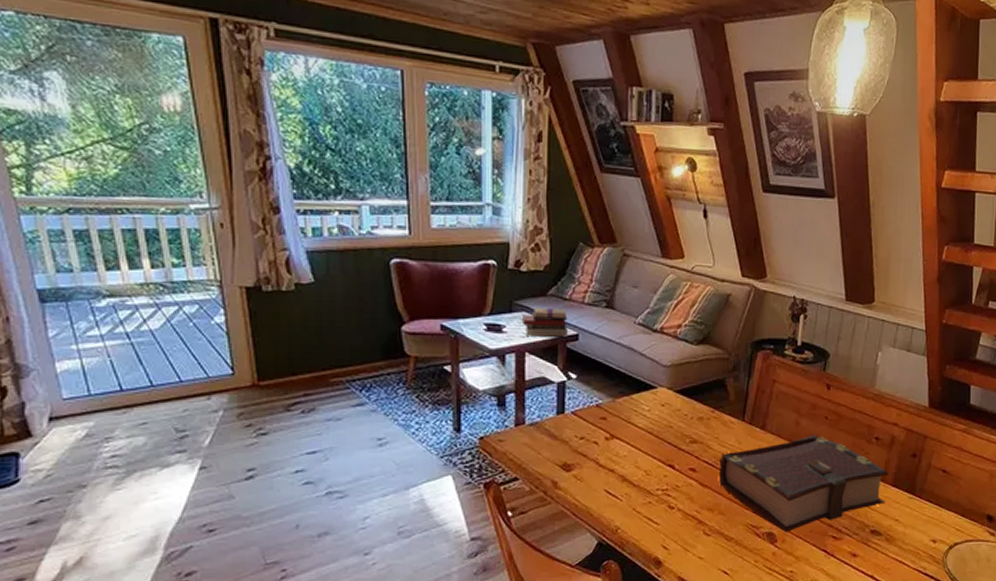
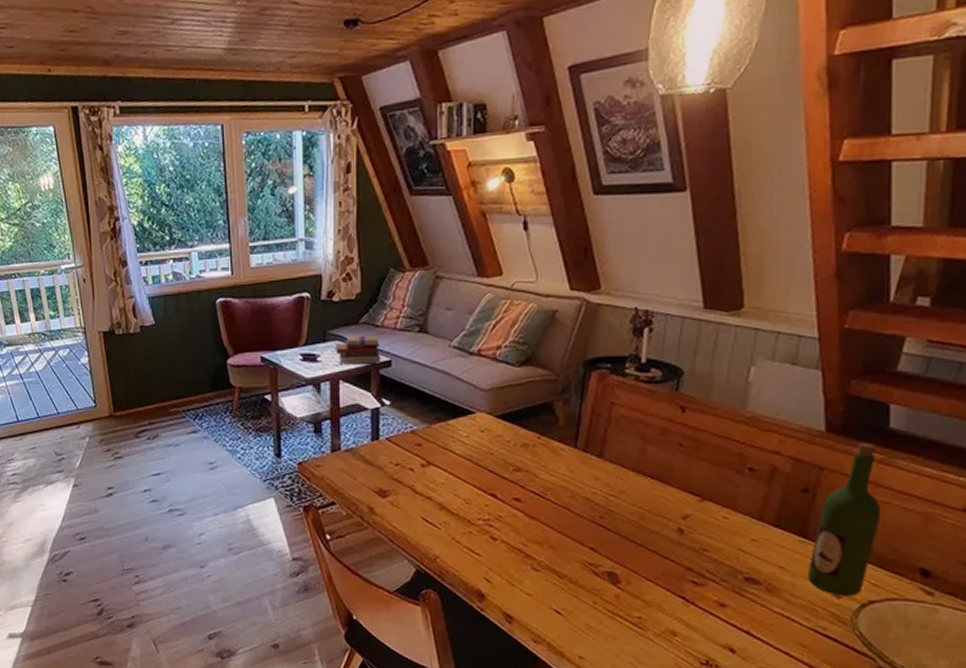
book: present [719,434,889,532] -> none [548,464,770,573]
wine bottle: none [915,415,964,541] -> present [808,442,882,597]

